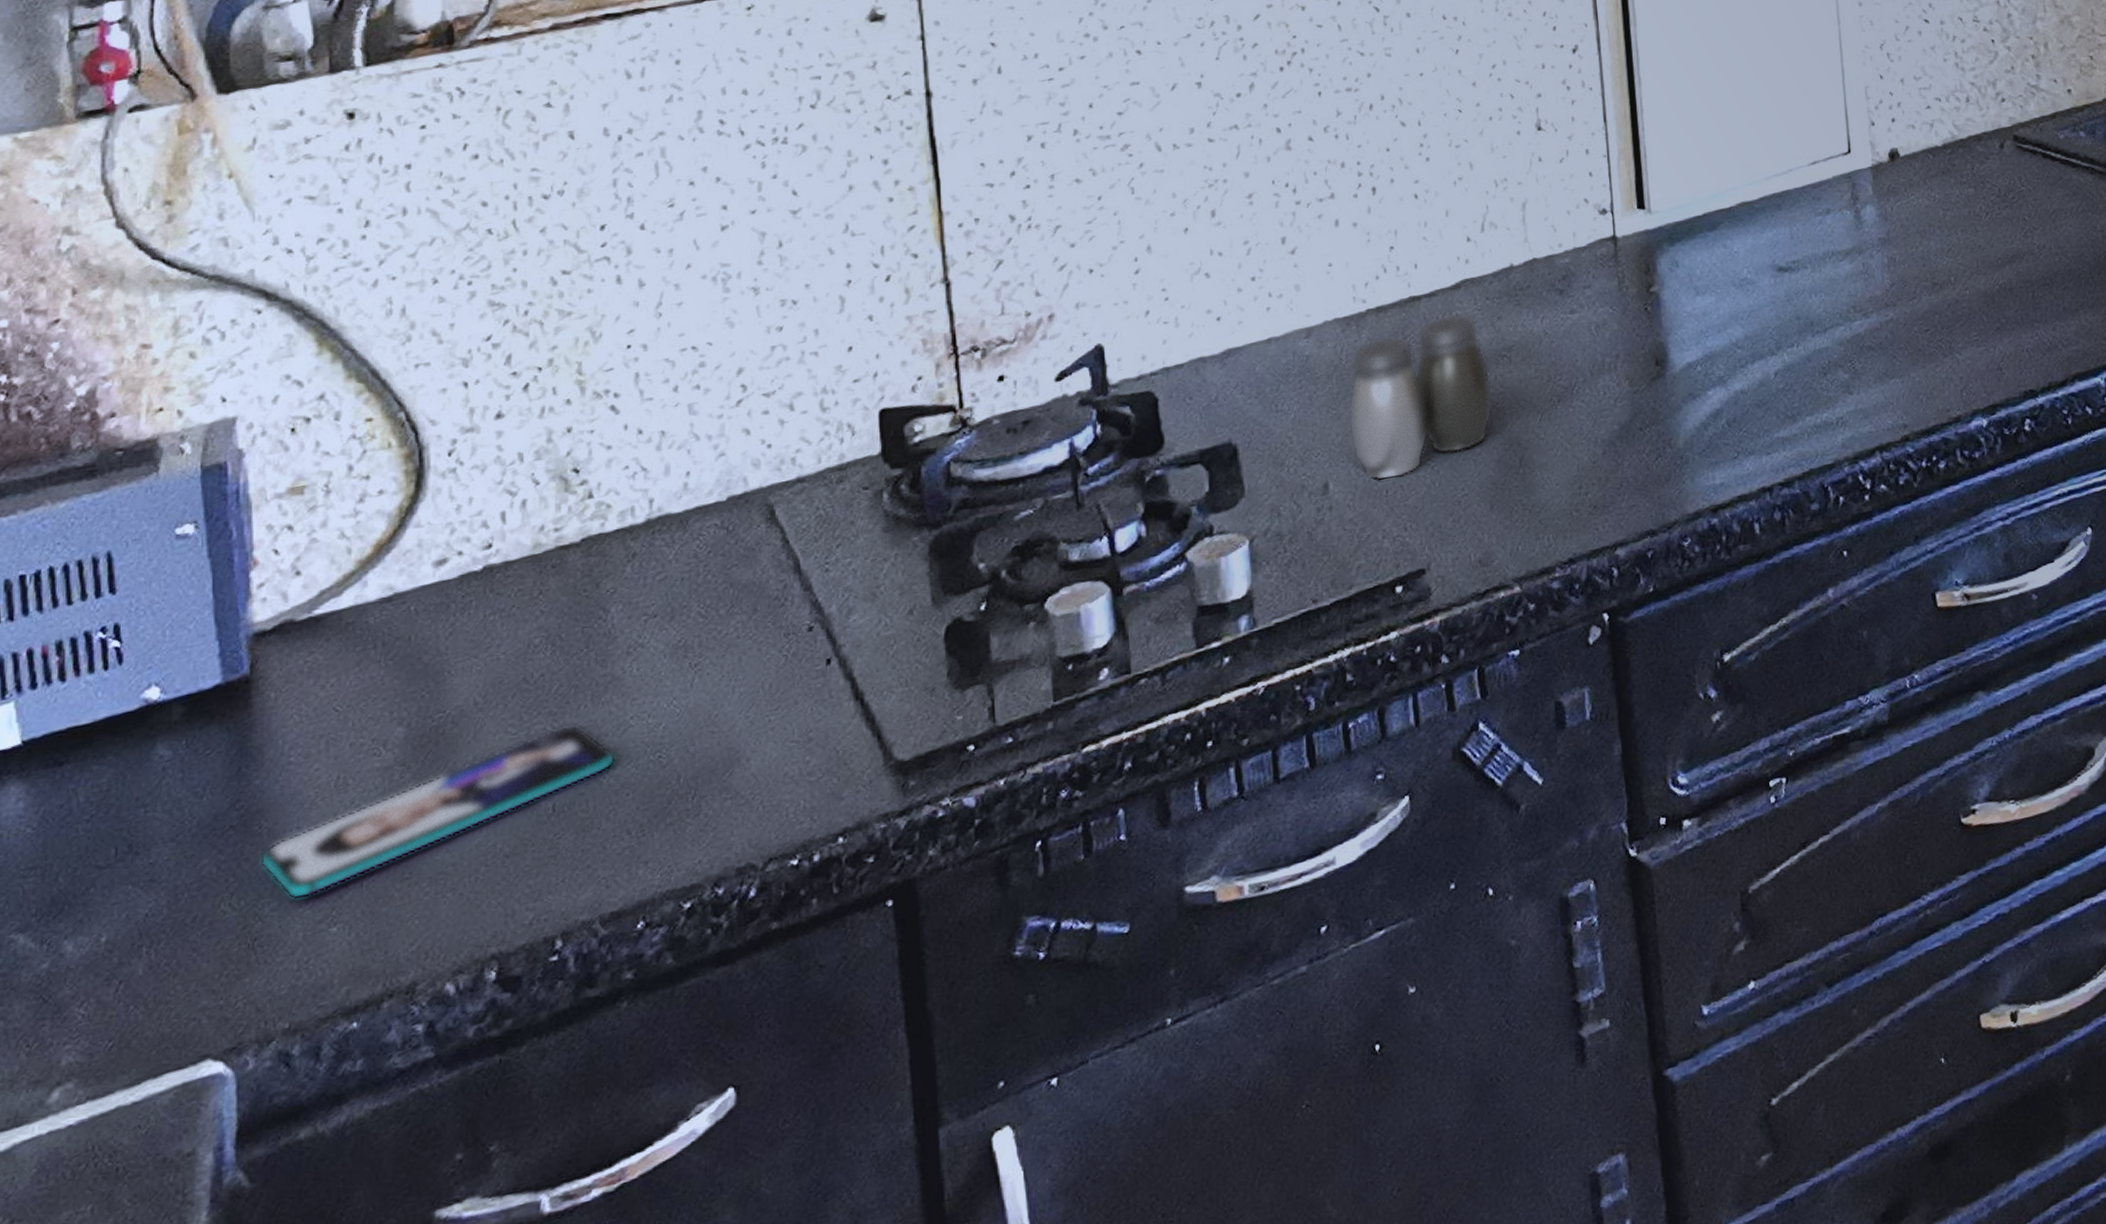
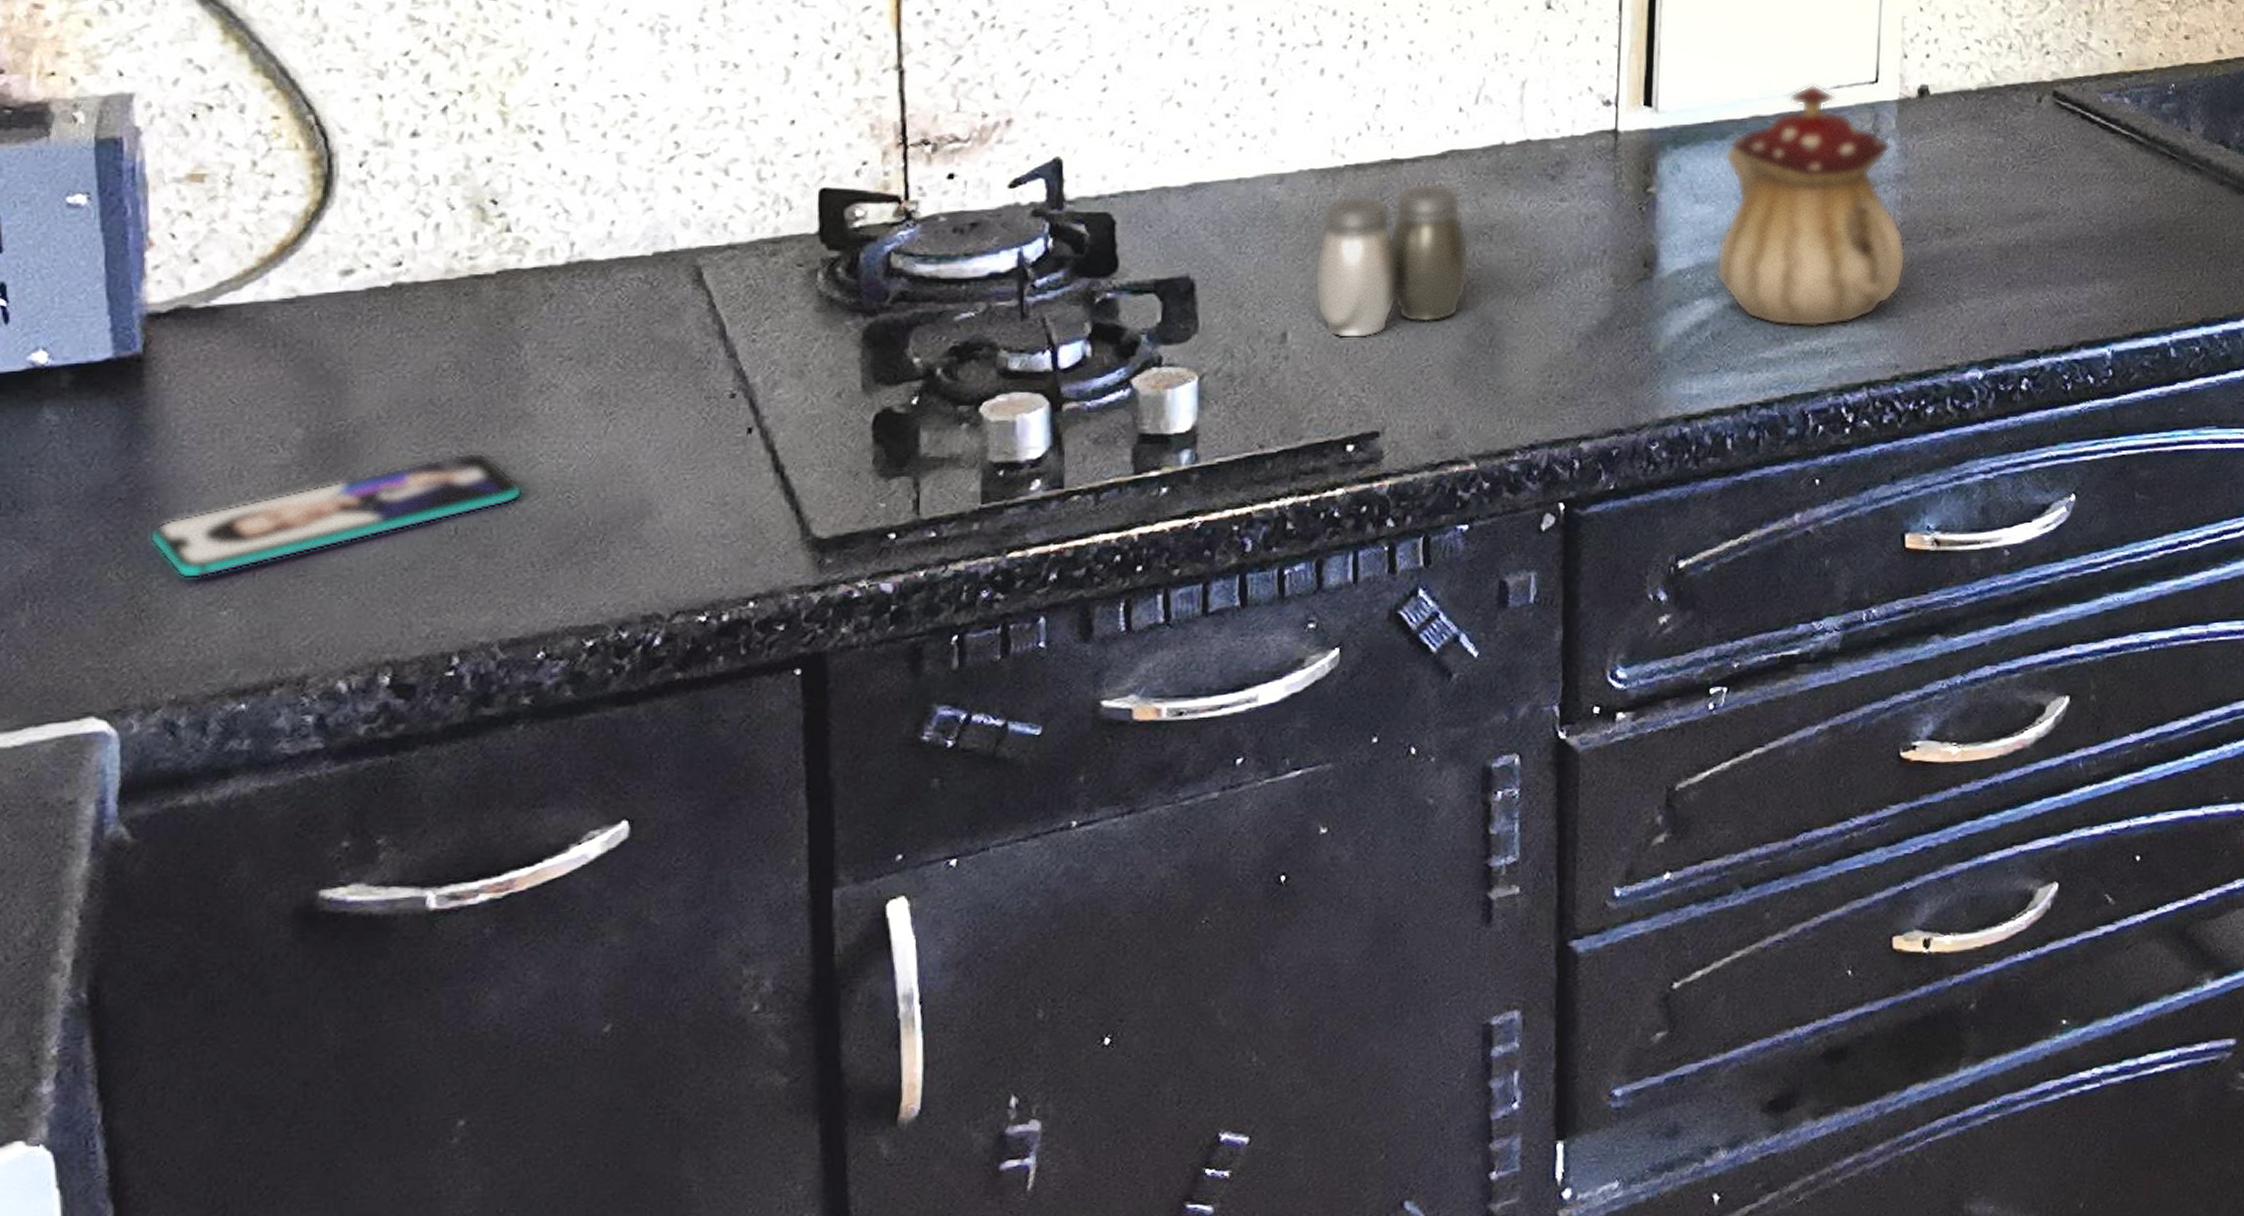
teapot: none [1717,163,1900,404] -> present [1715,84,1907,327]

